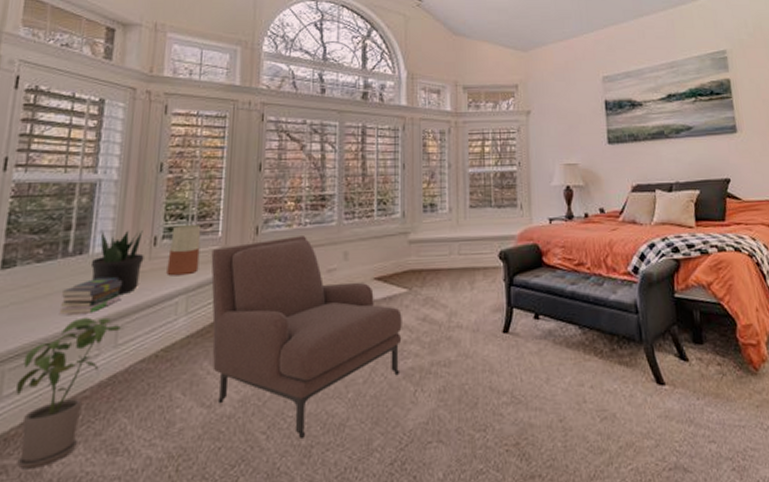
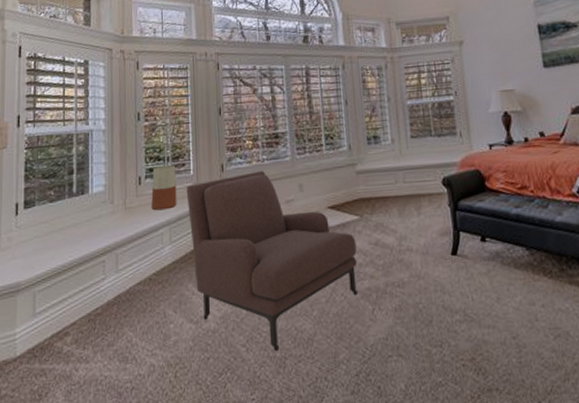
house plant: present [16,317,124,470] -> none [46,247,122,373]
books: present [58,276,123,315] -> none [71,212,118,246]
planter: present [90,229,144,294] -> none [91,171,132,227]

